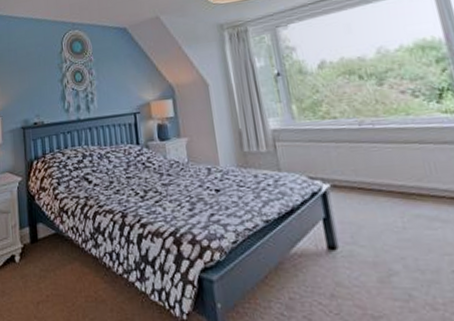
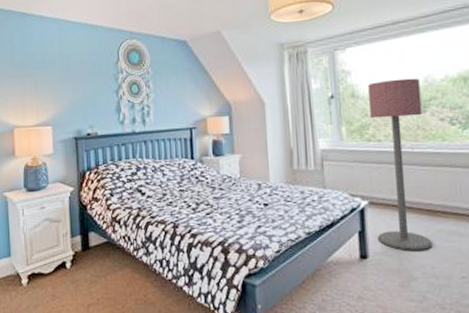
floor lamp: none [316,50,412,239] -> present [368,78,433,250]

